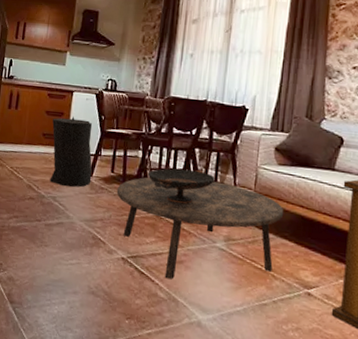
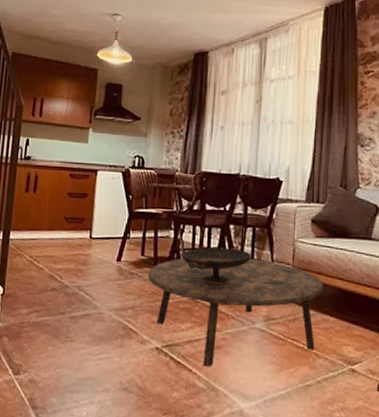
trash can: present [50,116,93,188] -> none [74,197,121,275]

